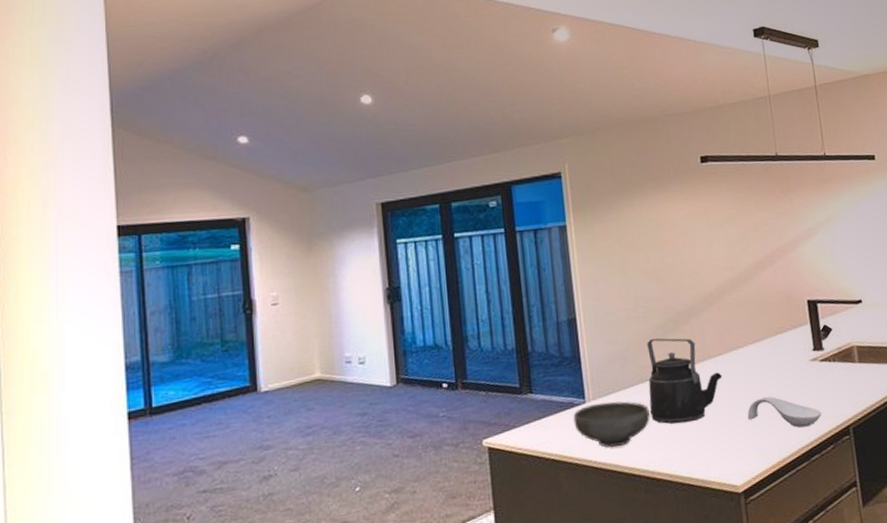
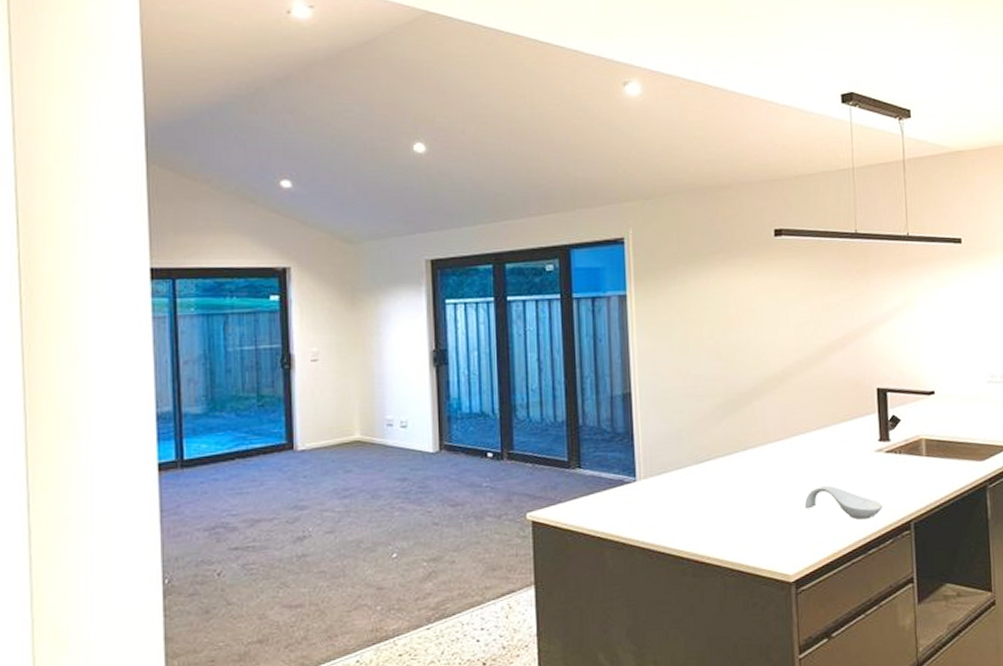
bowl: present [573,401,650,448] -> none [622,482,703,529]
kettle: present [647,338,723,424] -> none [703,418,782,508]

